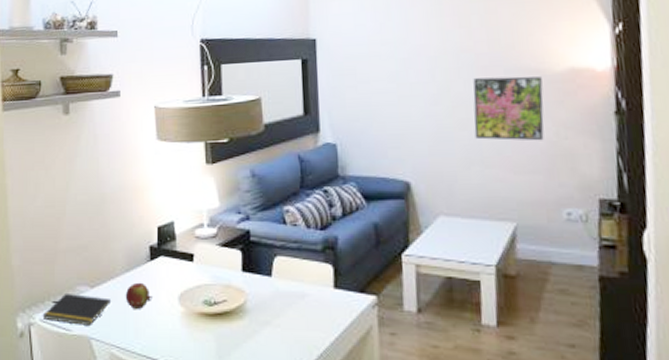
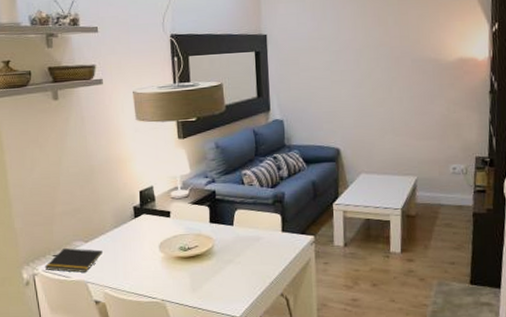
fruit: present [125,282,153,310] -> none [114,236,138,258]
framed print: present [473,76,544,141] -> none [388,65,440,115]

